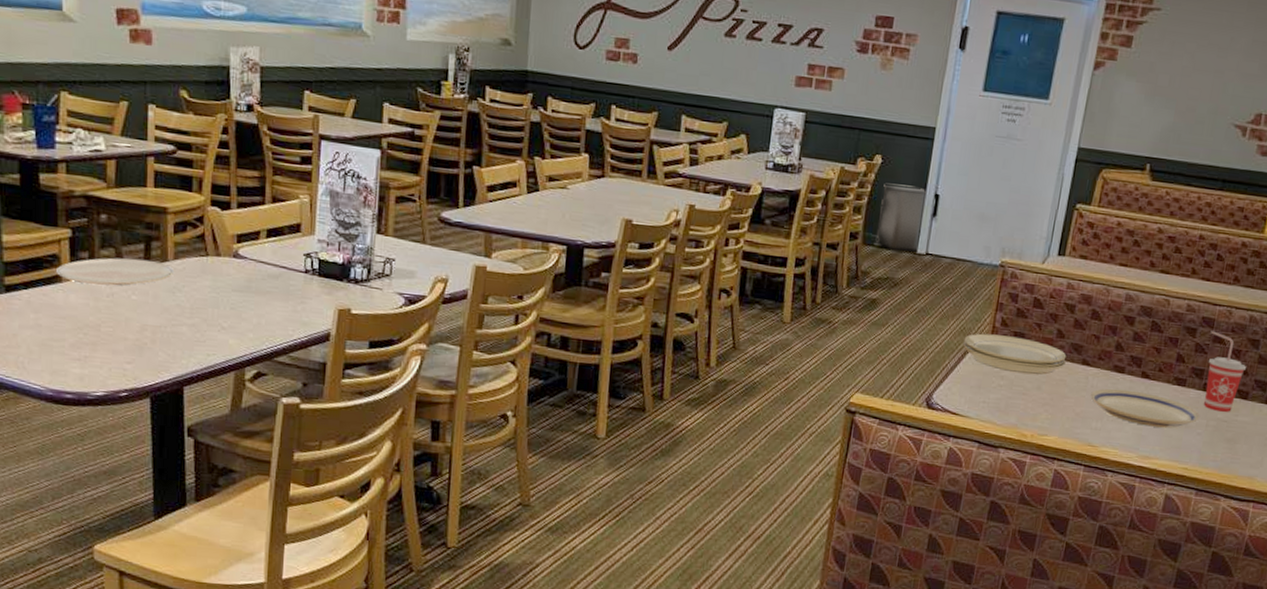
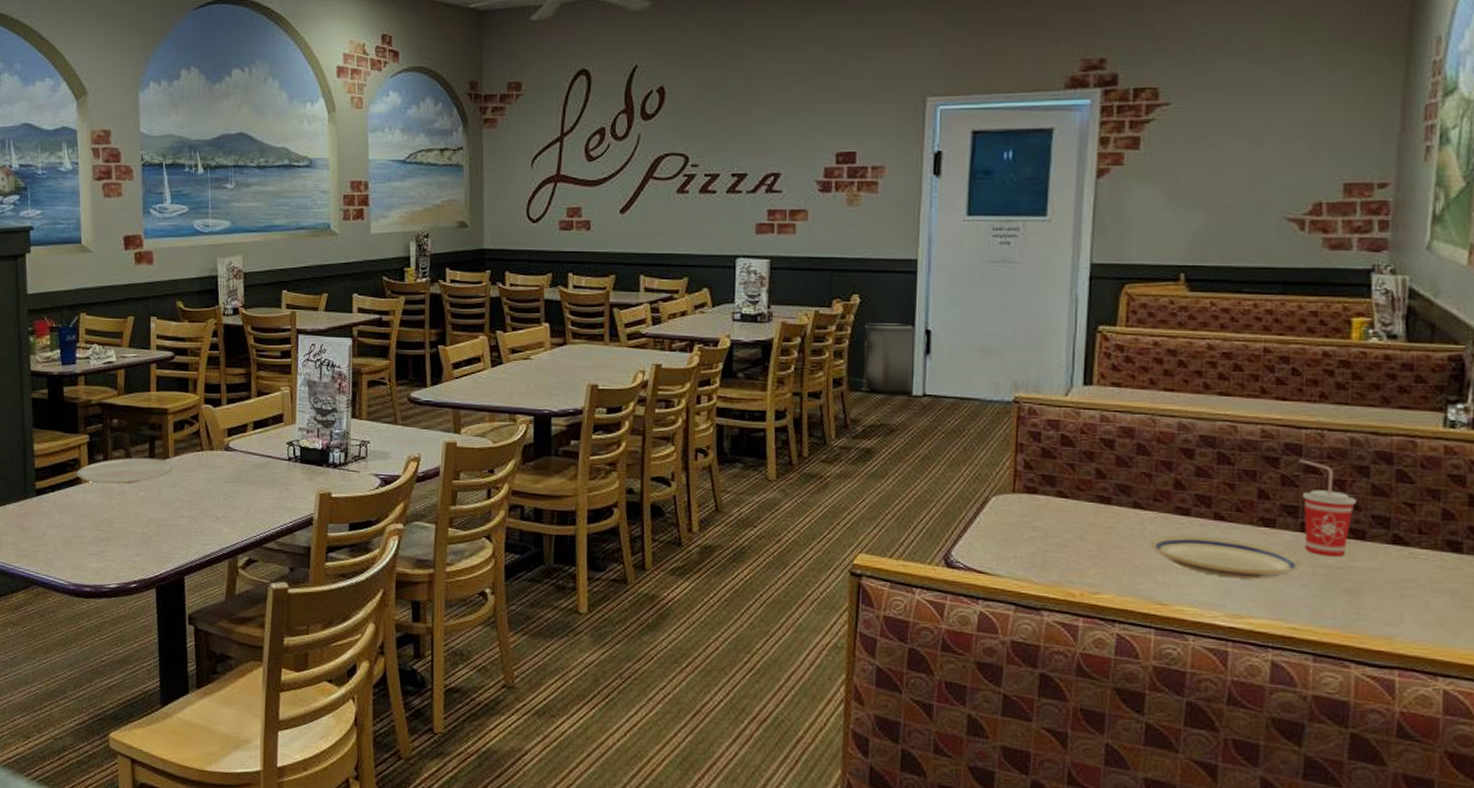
plate: present [963,333,1067,375] -> none [980,479,1112,523]

